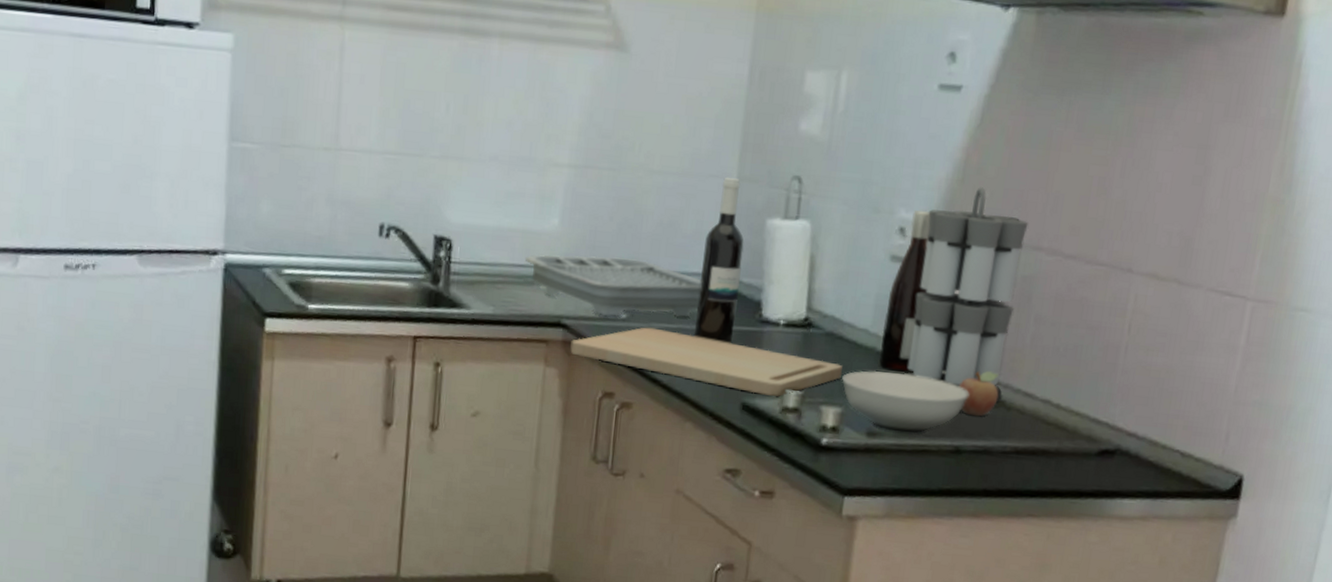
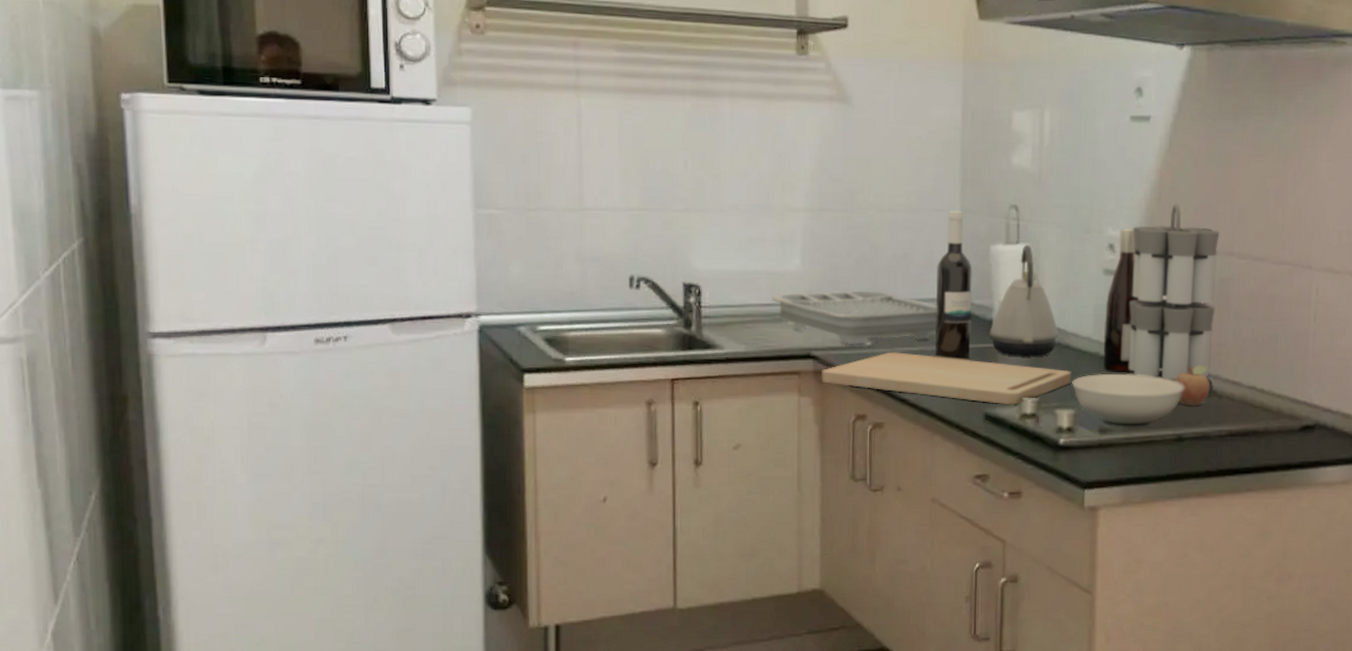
kettle: none [757,221,833,346] -> present [990,245,1059,357]

